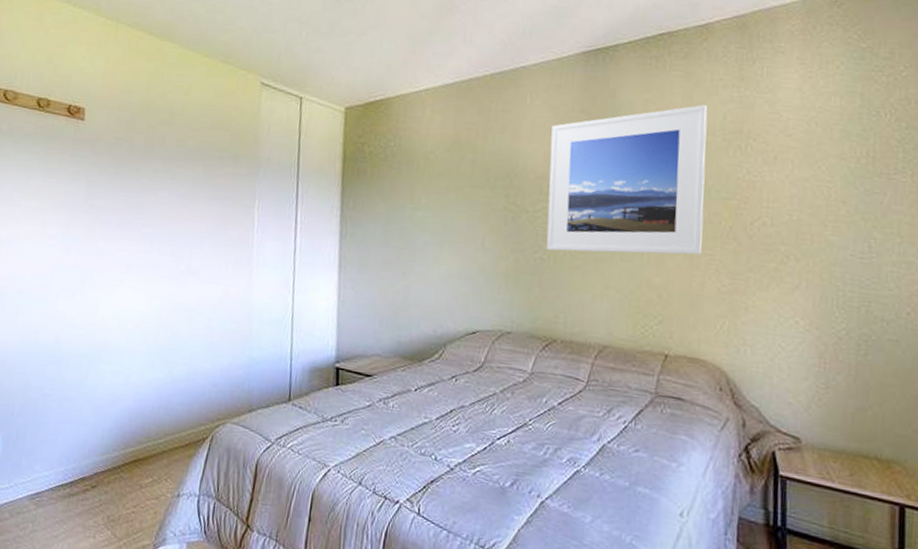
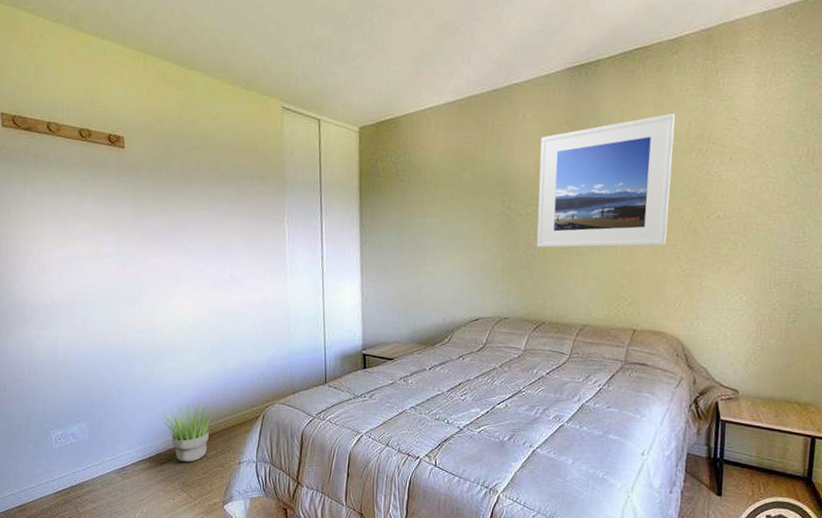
potted plant: none [87,417,157,491] -> present [158,403,216,462]

